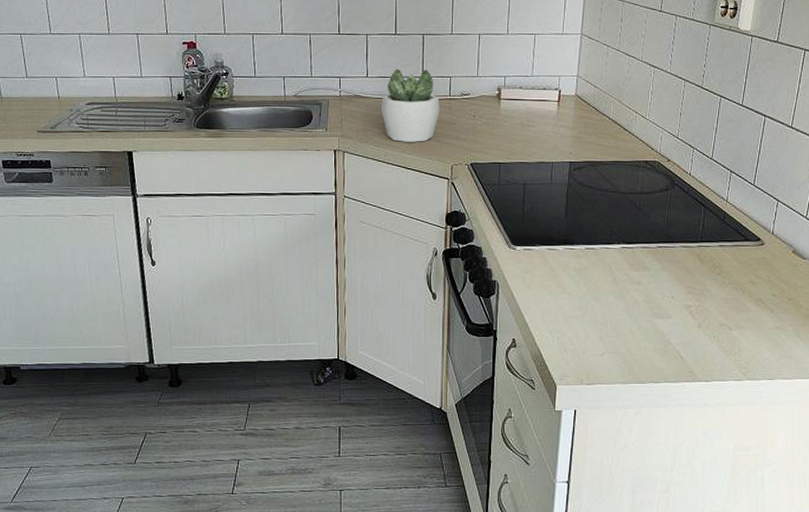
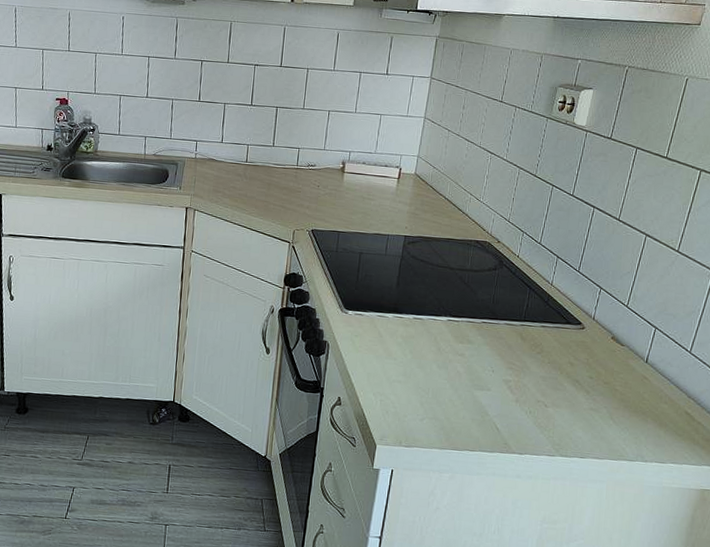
succulent plant: present [382,69,440,143] -> none [232,137,287,207]

